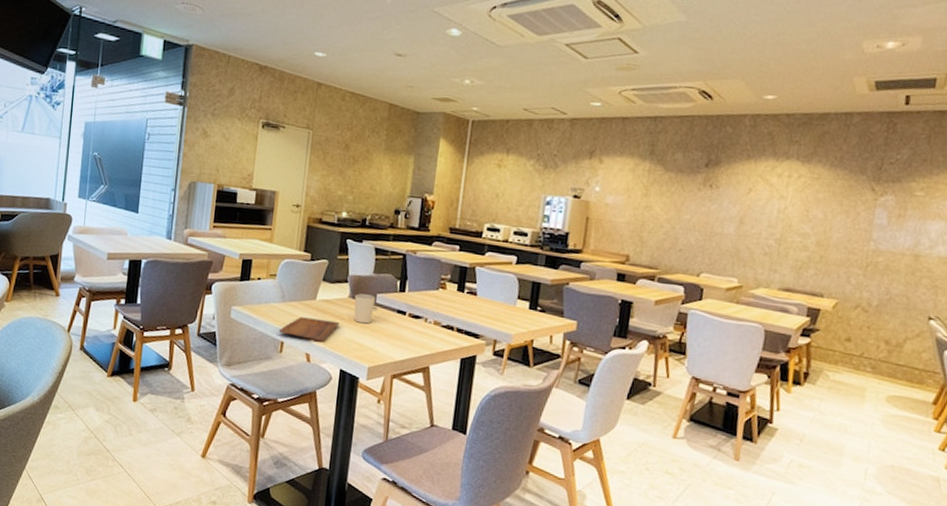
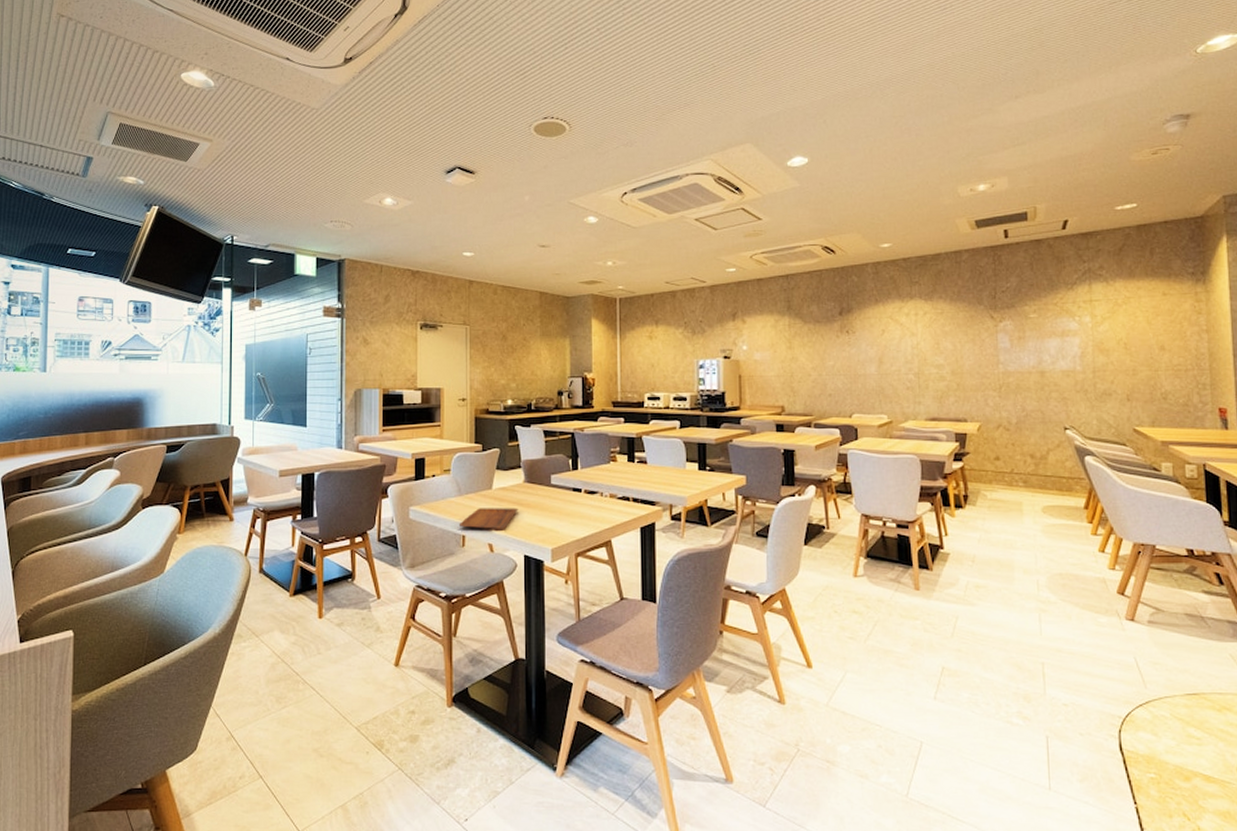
cup: present [354,293,378,324] -> none [530,477,554,506]

